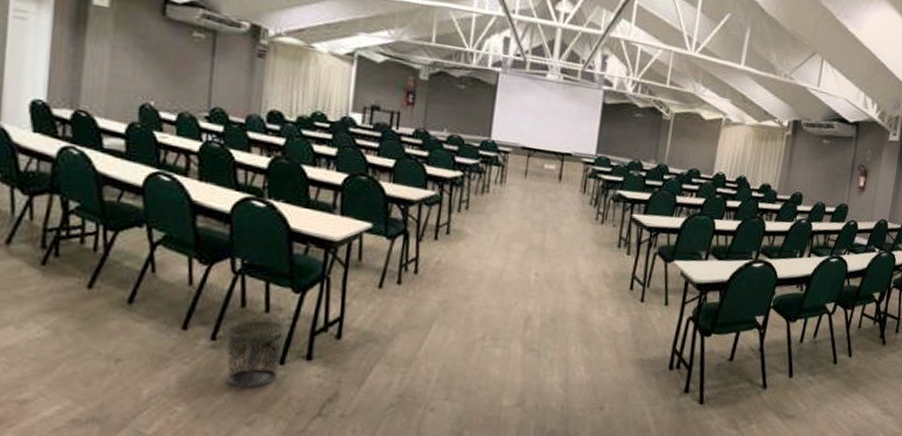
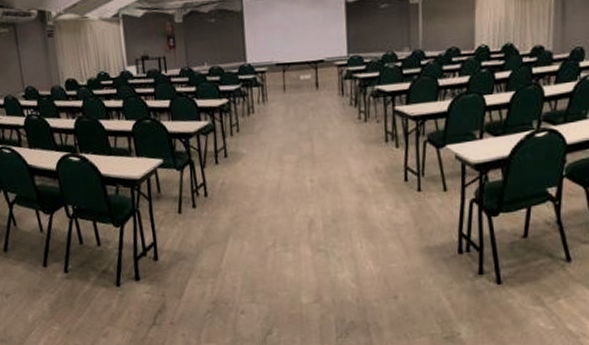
waste bin: present [225,320,287,389] -> none [73,252,118,308]

